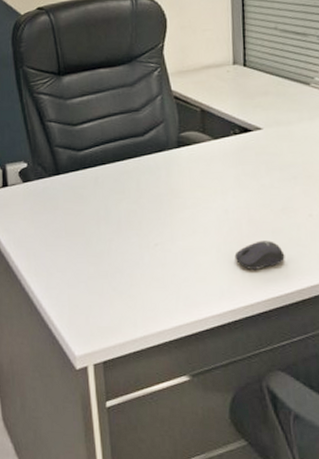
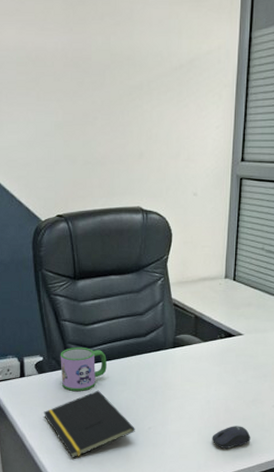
notepad: none [30,200,139,282] -> present [44,390,135,458]
mug: none [46,151,101,201] -> present [60,348,107,391]

